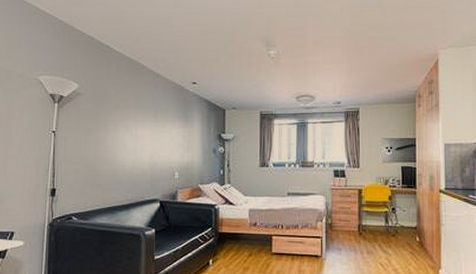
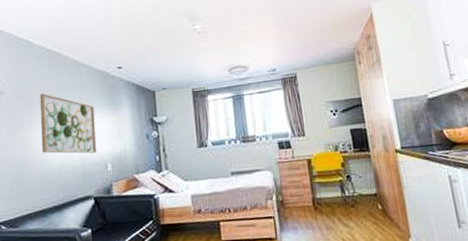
wall art: none [114,99,168,160] -> present [39,93,98,154]

